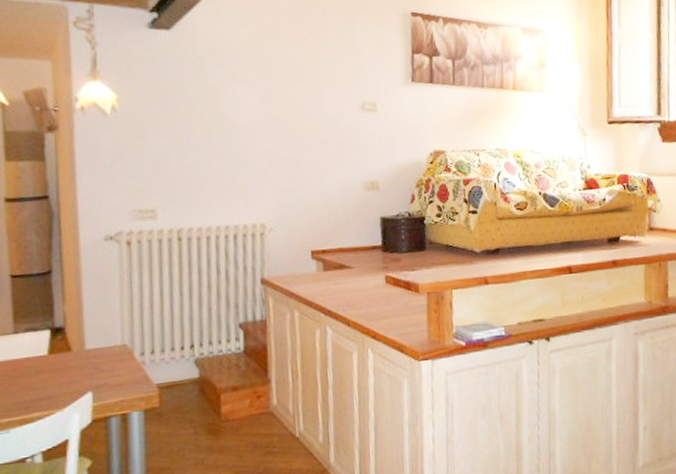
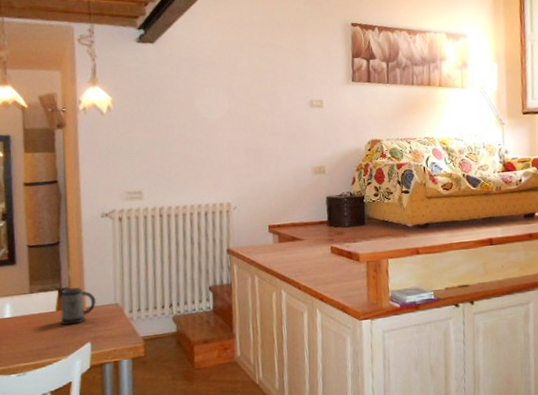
mug: none [53,324,100,372] -> present [60,286,97,325]

